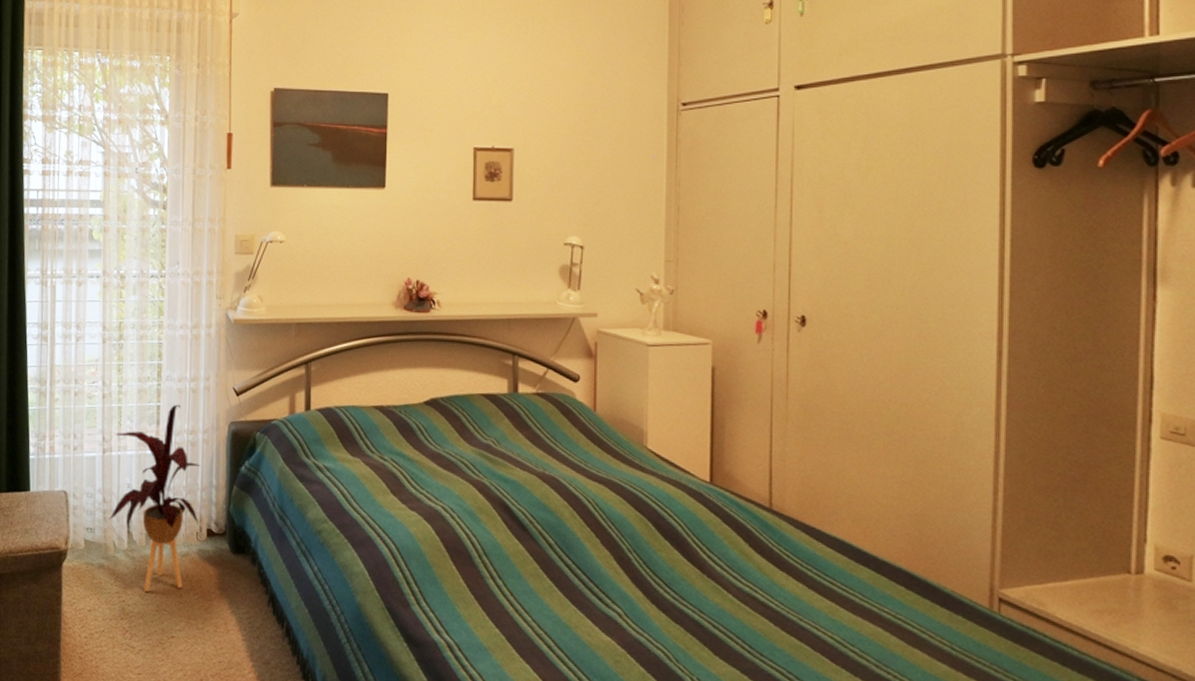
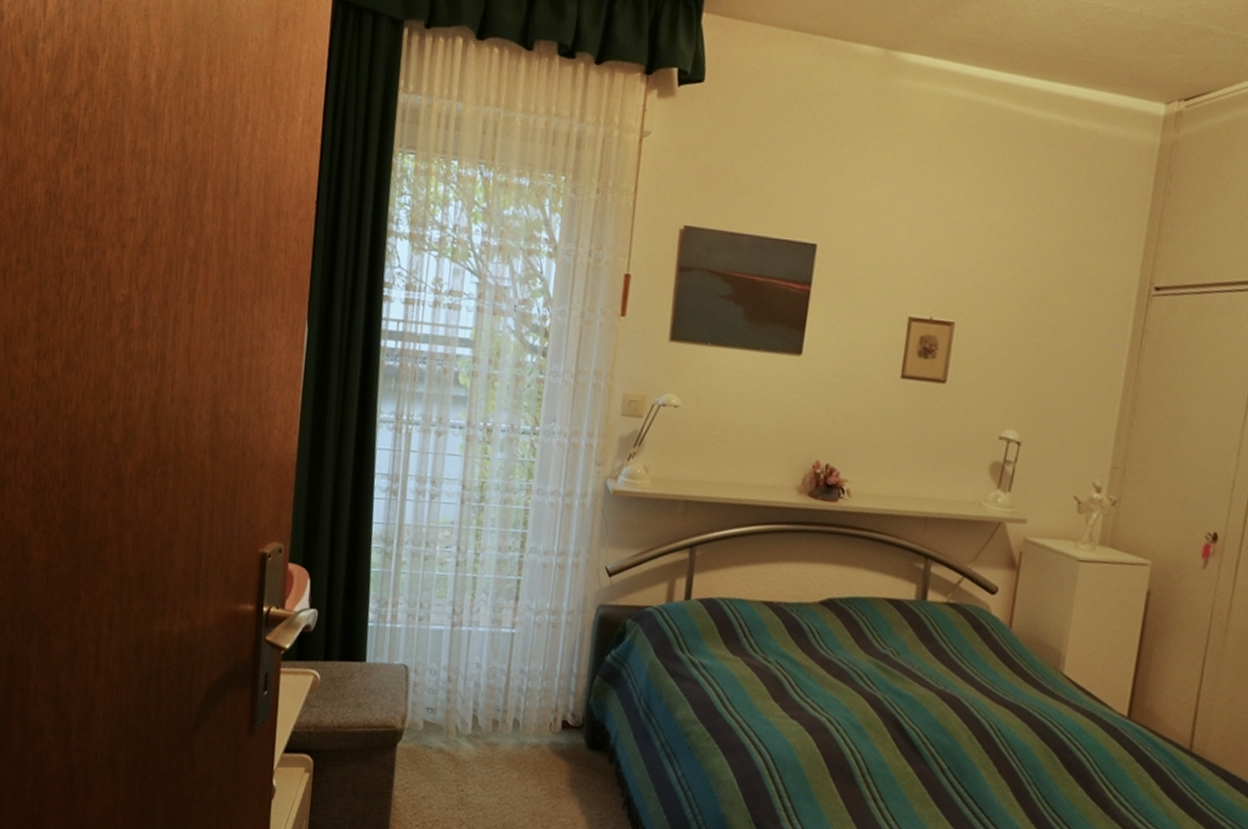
house plant: present [109,404,201,592] -> none [453,580,561,783]

